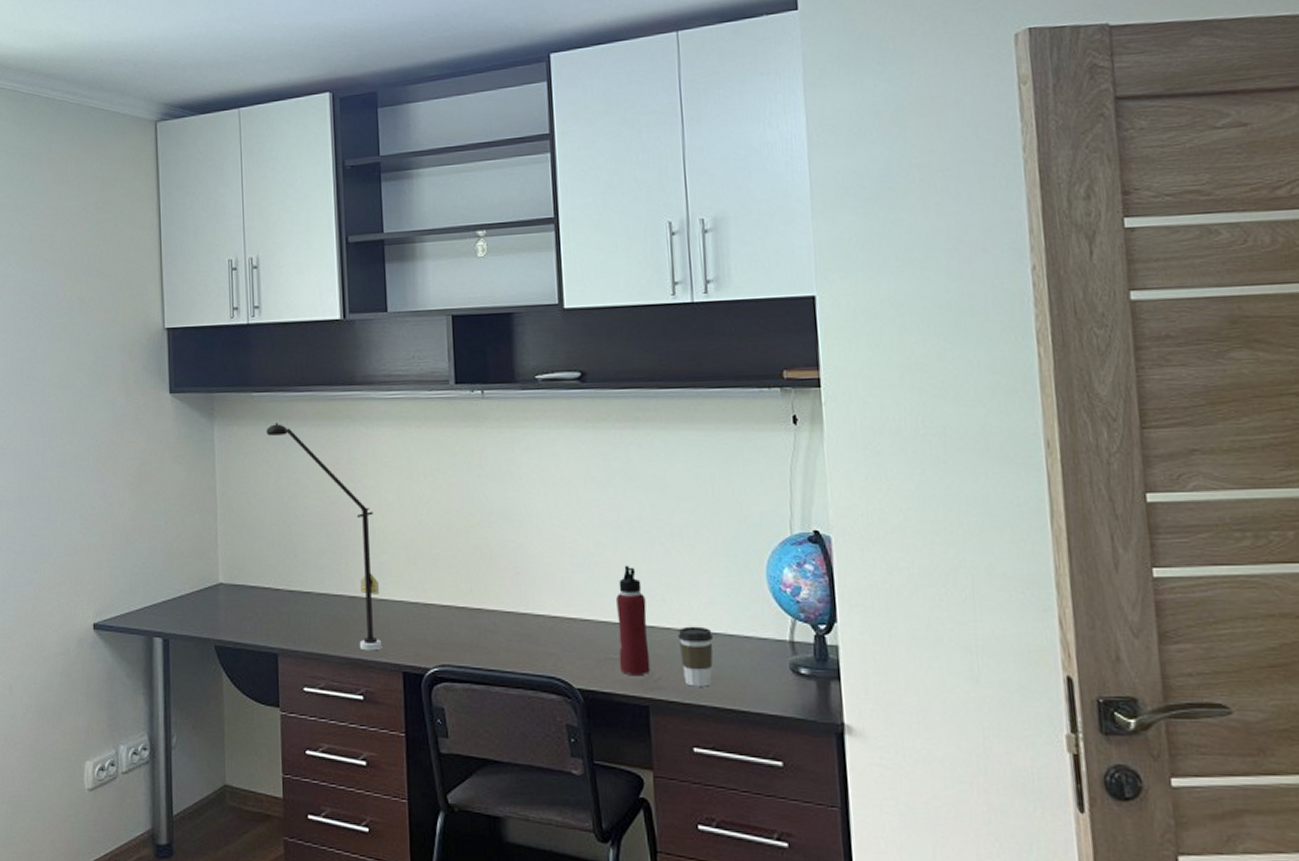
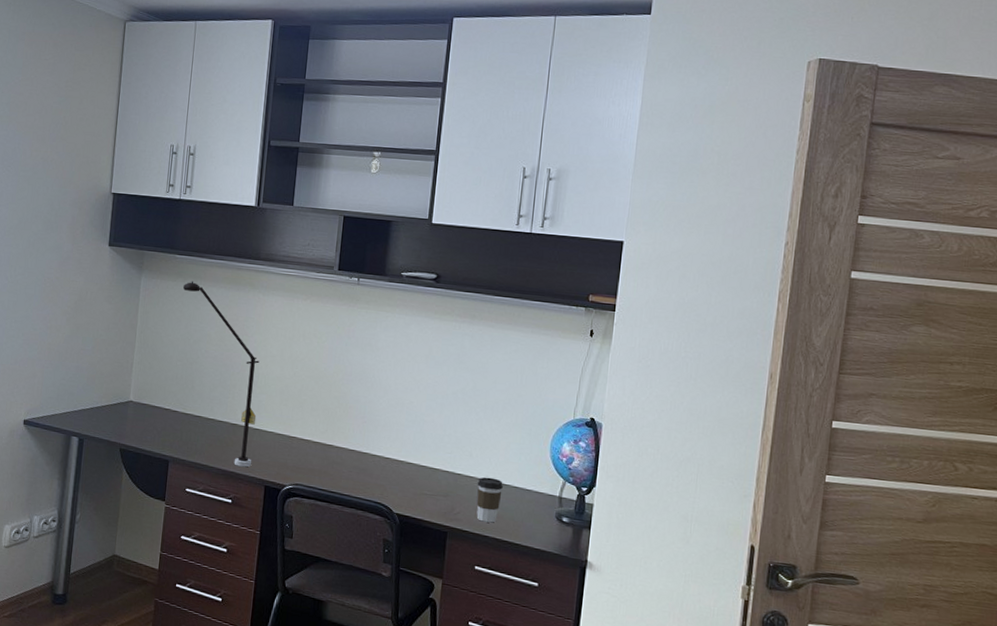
water bottle: present [616,565,651,676] -> none [430,426,458,509]

